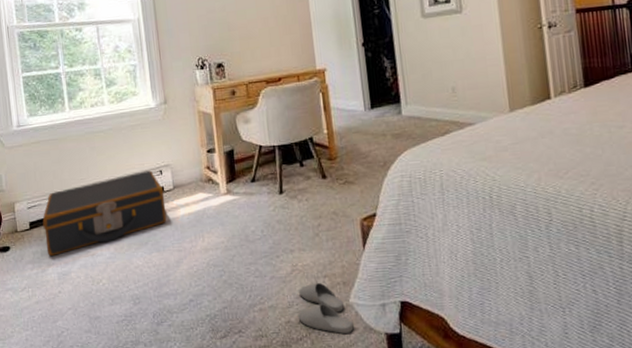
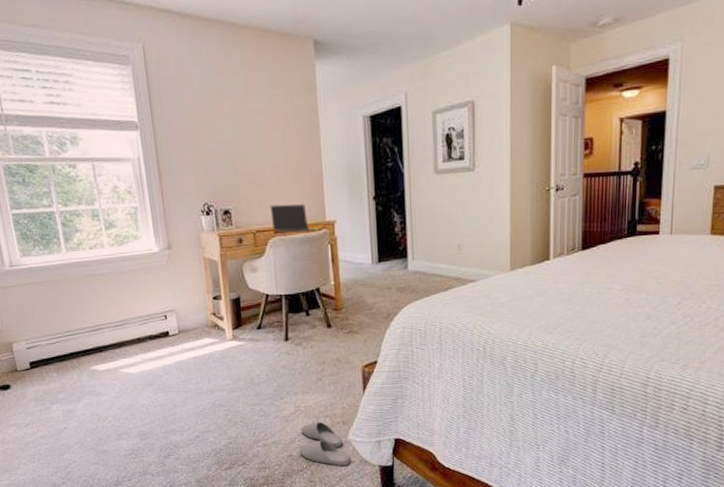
suitcase: present [42,170,167,256] -> none [43,315,173,394]
laptop: none [261,54,307,85] -> present [270,204,316,235]

